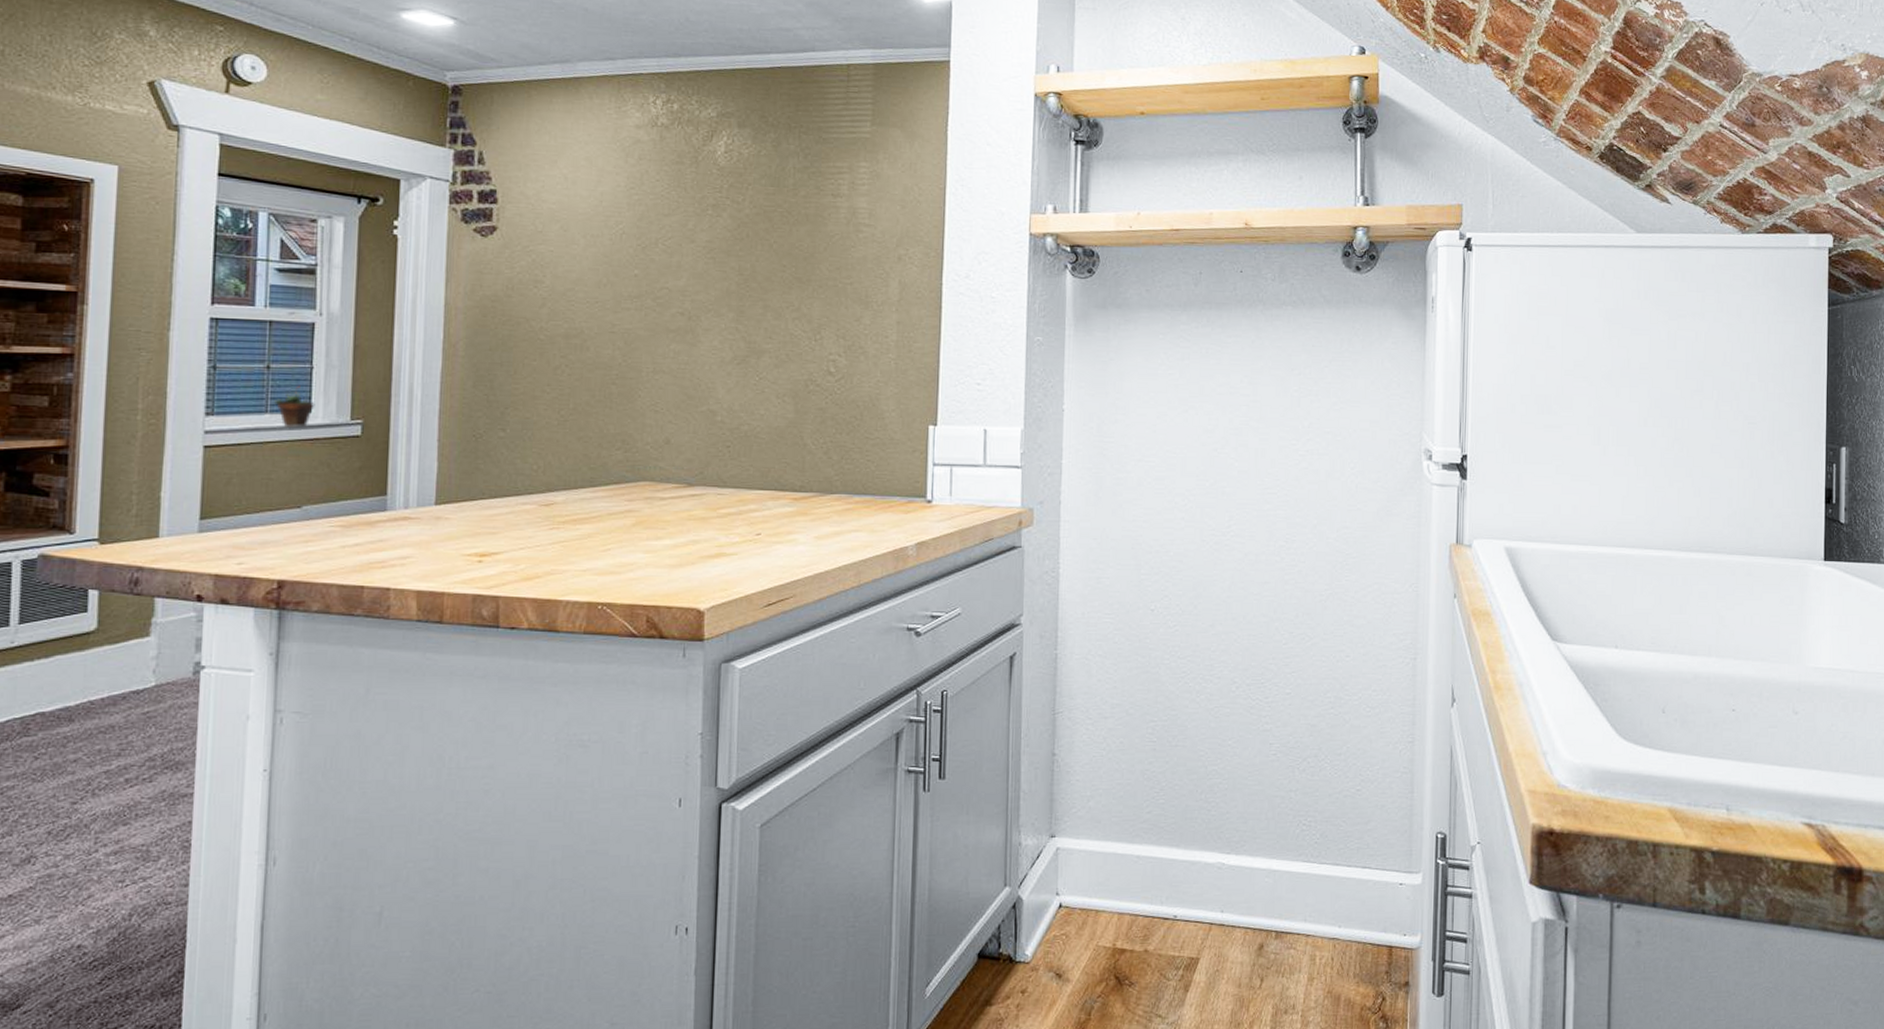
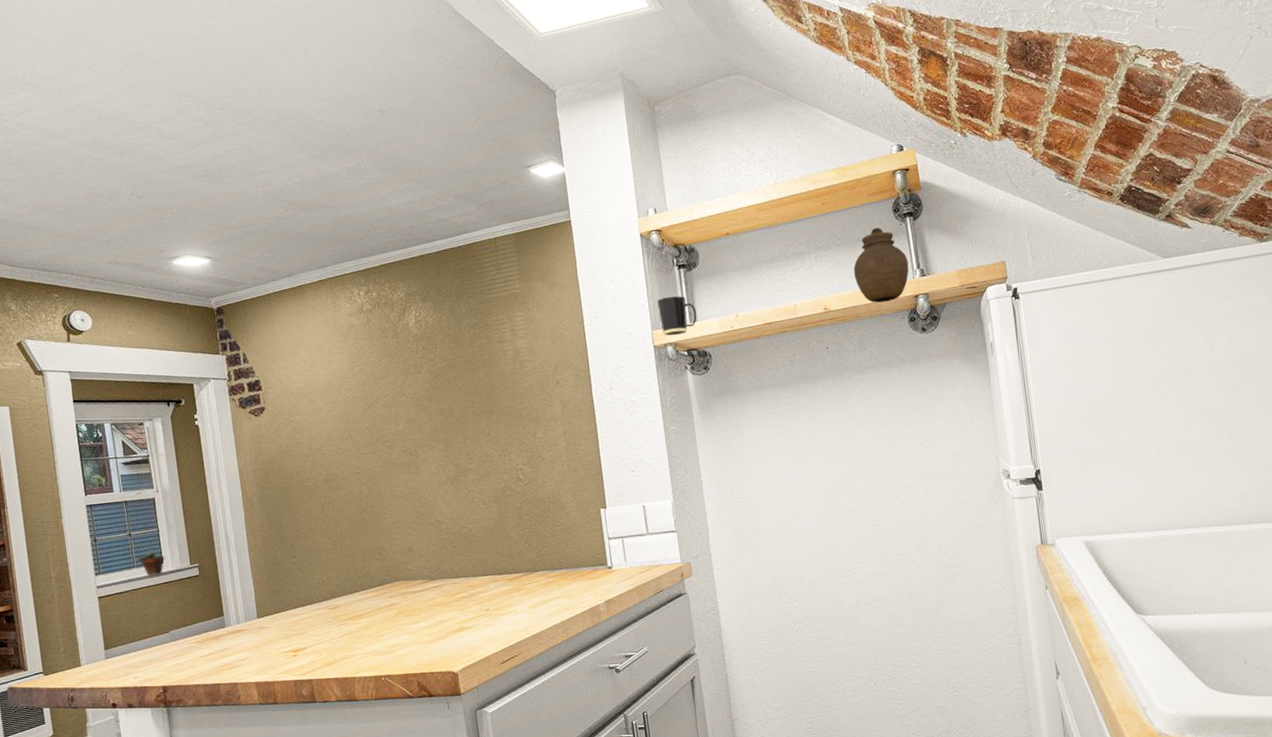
mug: none [1042,176,1090,226] -> present [657,296,697,336]
jar: none [1286,138,1352,228] -> present [853,227,909,303]

